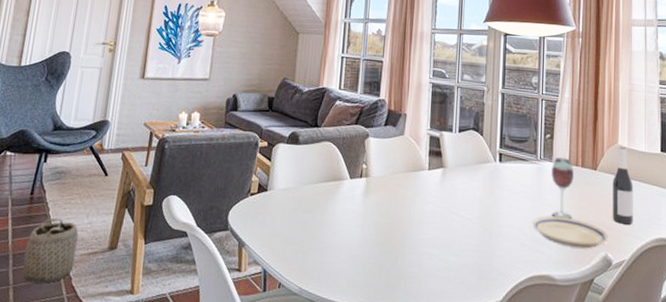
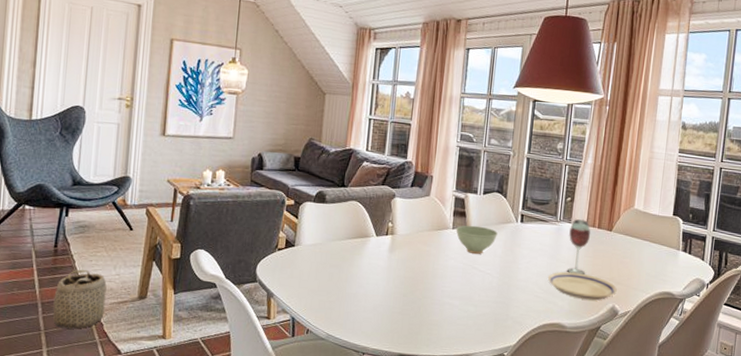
bowl: none [432,165,476,197] -> present [456,225,498,254]
wine bottle: present [612,146,633,225] -> none [622,210,645,280]

